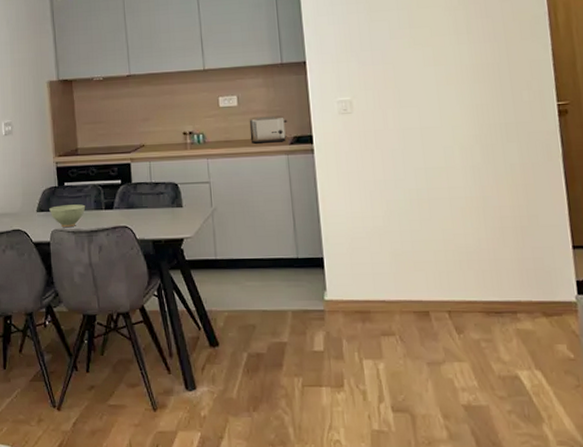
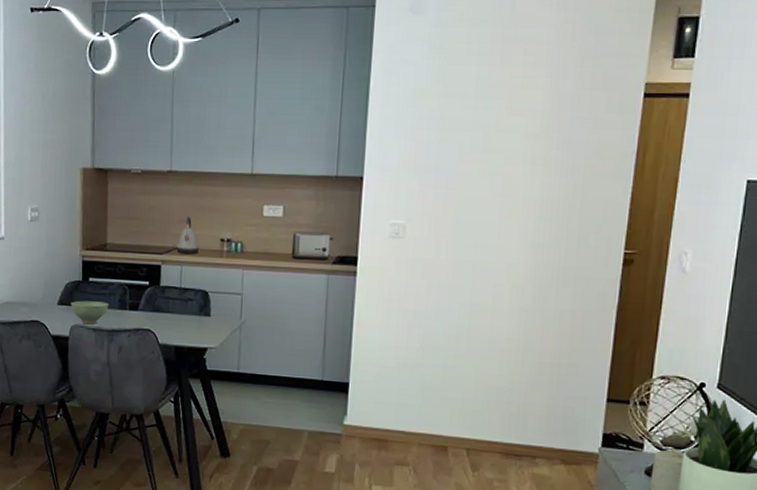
kettle: none [142,115,165,151] -> present [175,216,201,255]

